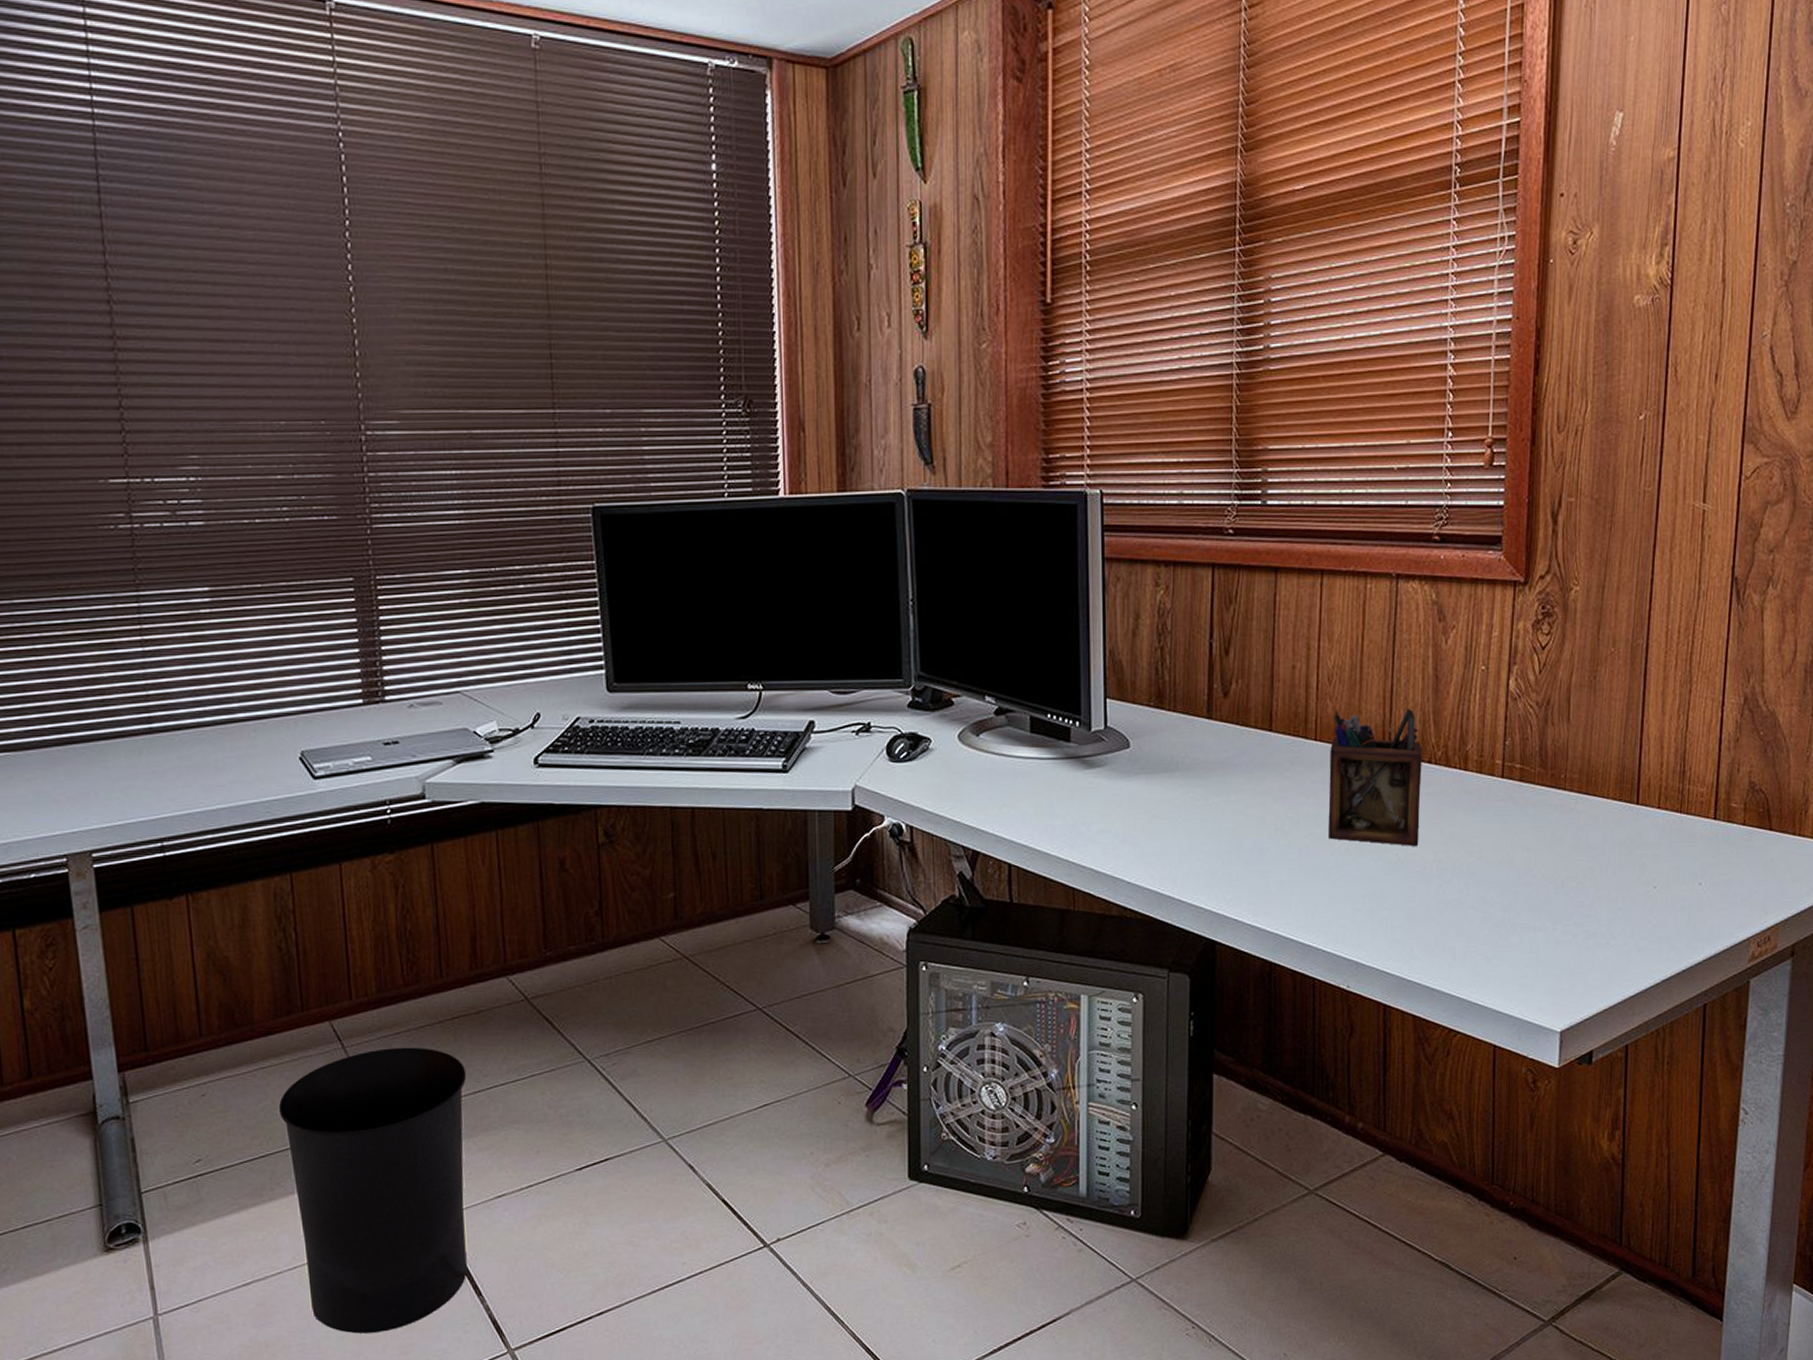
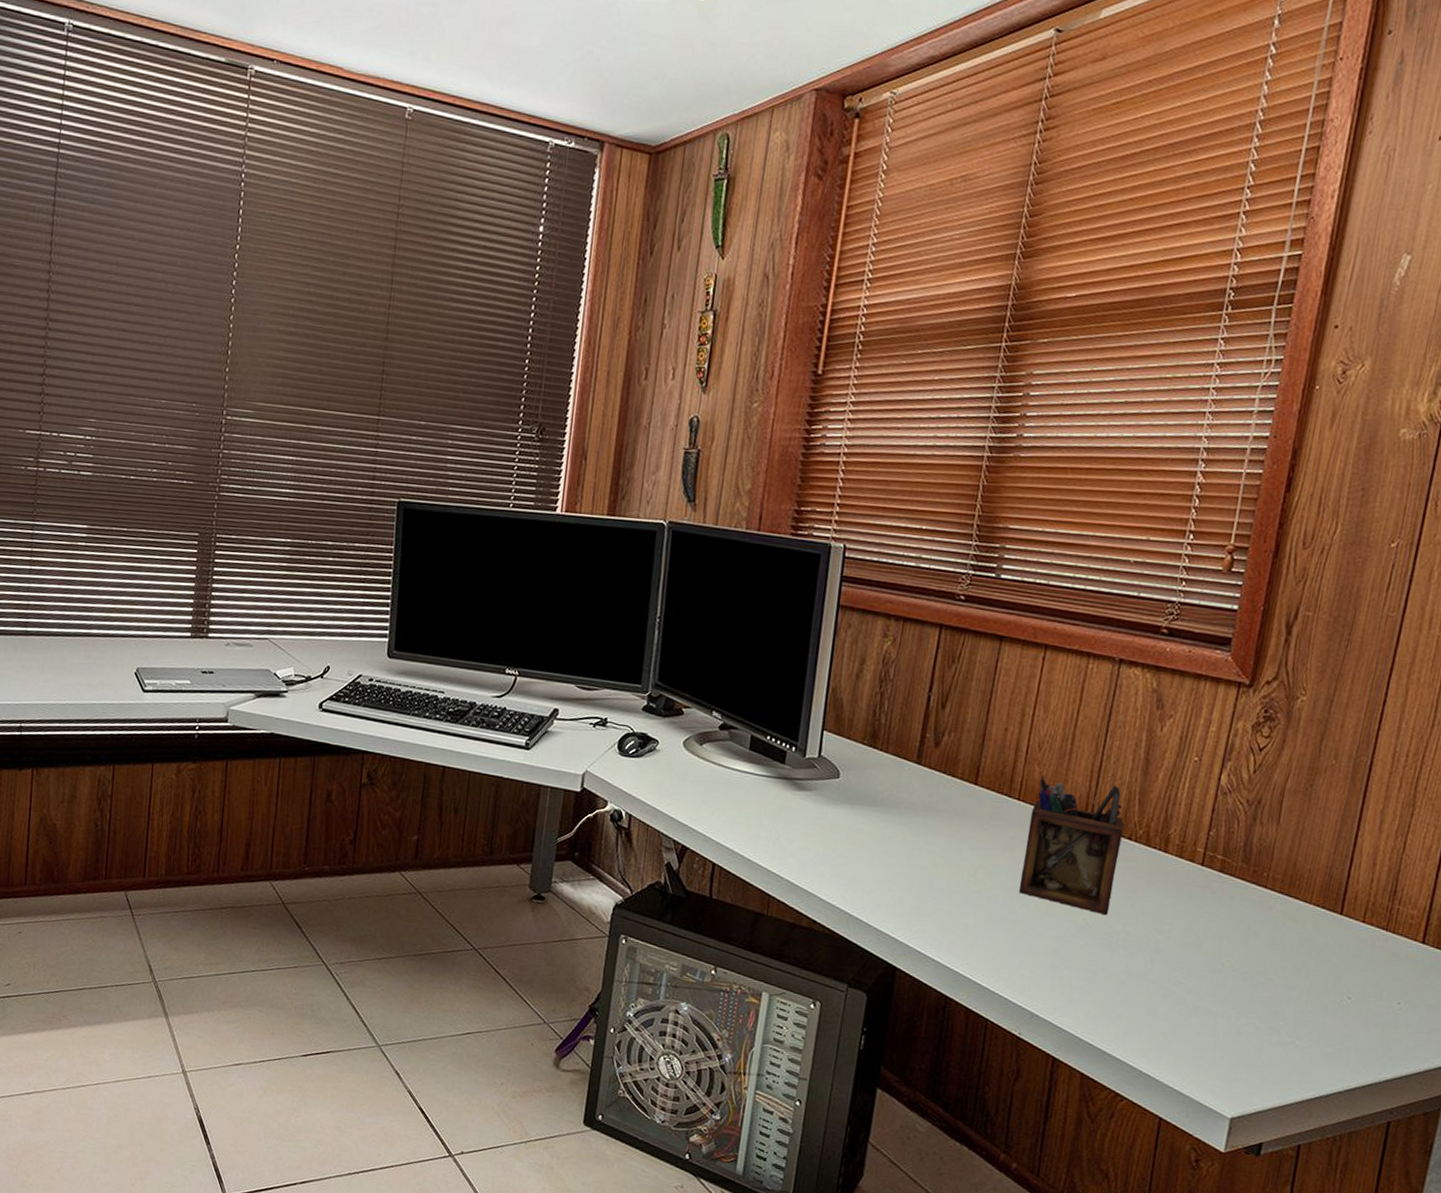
waste bin: present [278,1047,467,1334] -> none [74,922,226,1157]

